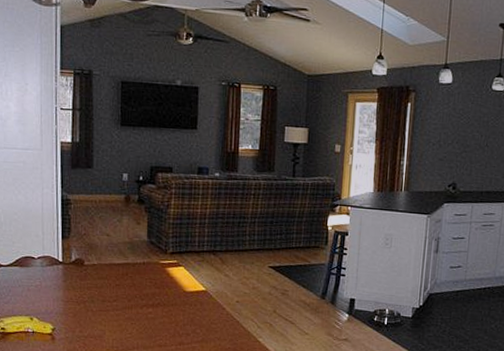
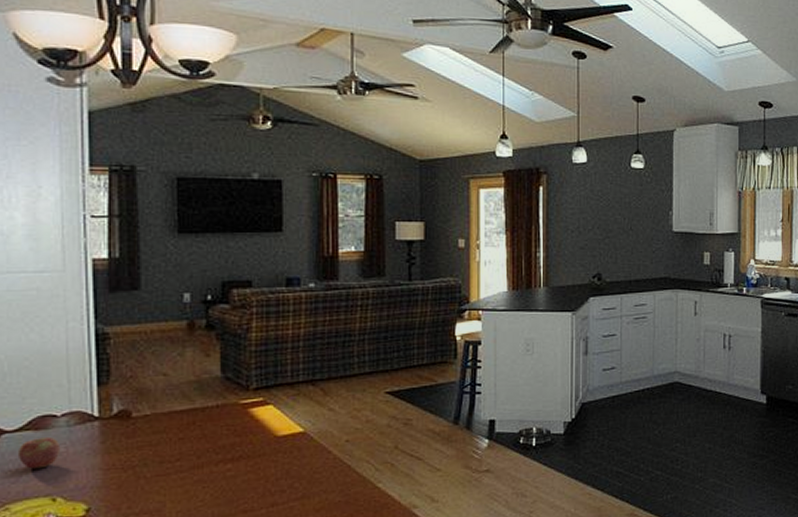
apple: none [8,272,37,295] -> present [17,436,61,469]

